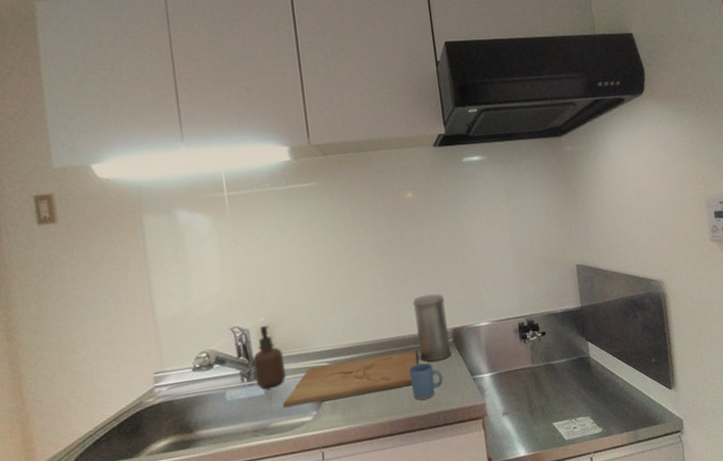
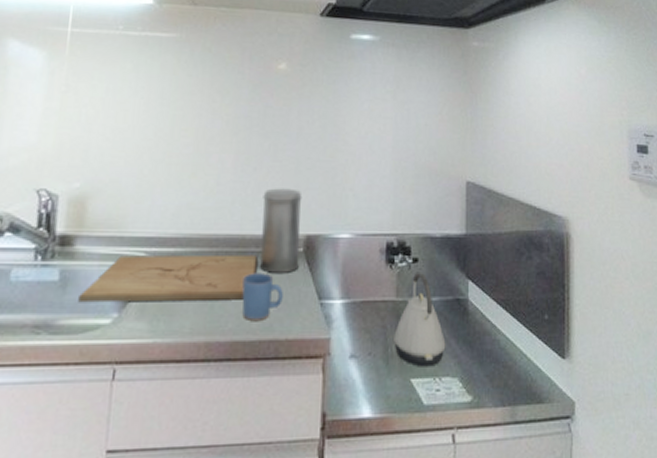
soap dispenser: present [252,325,286,389] -> none [51,193,93,273]
kettle: none [535,341,577,413] -> present [394,271,446,367]

